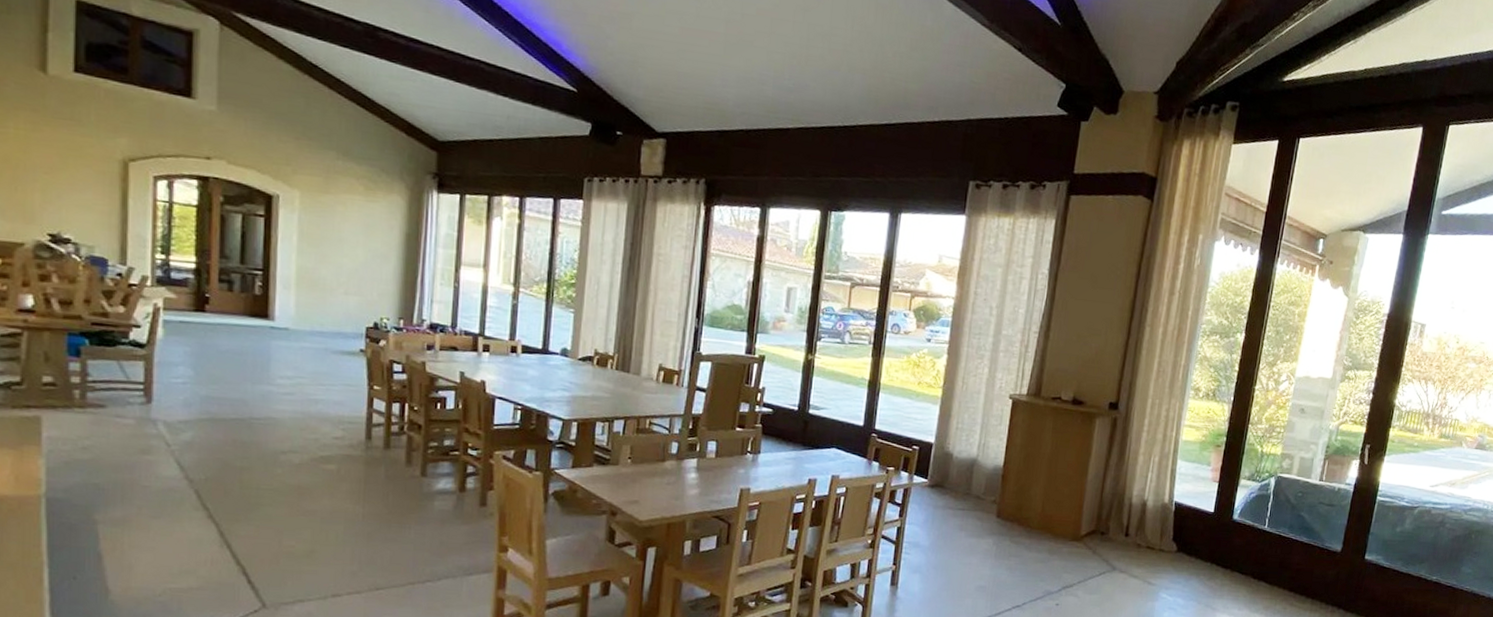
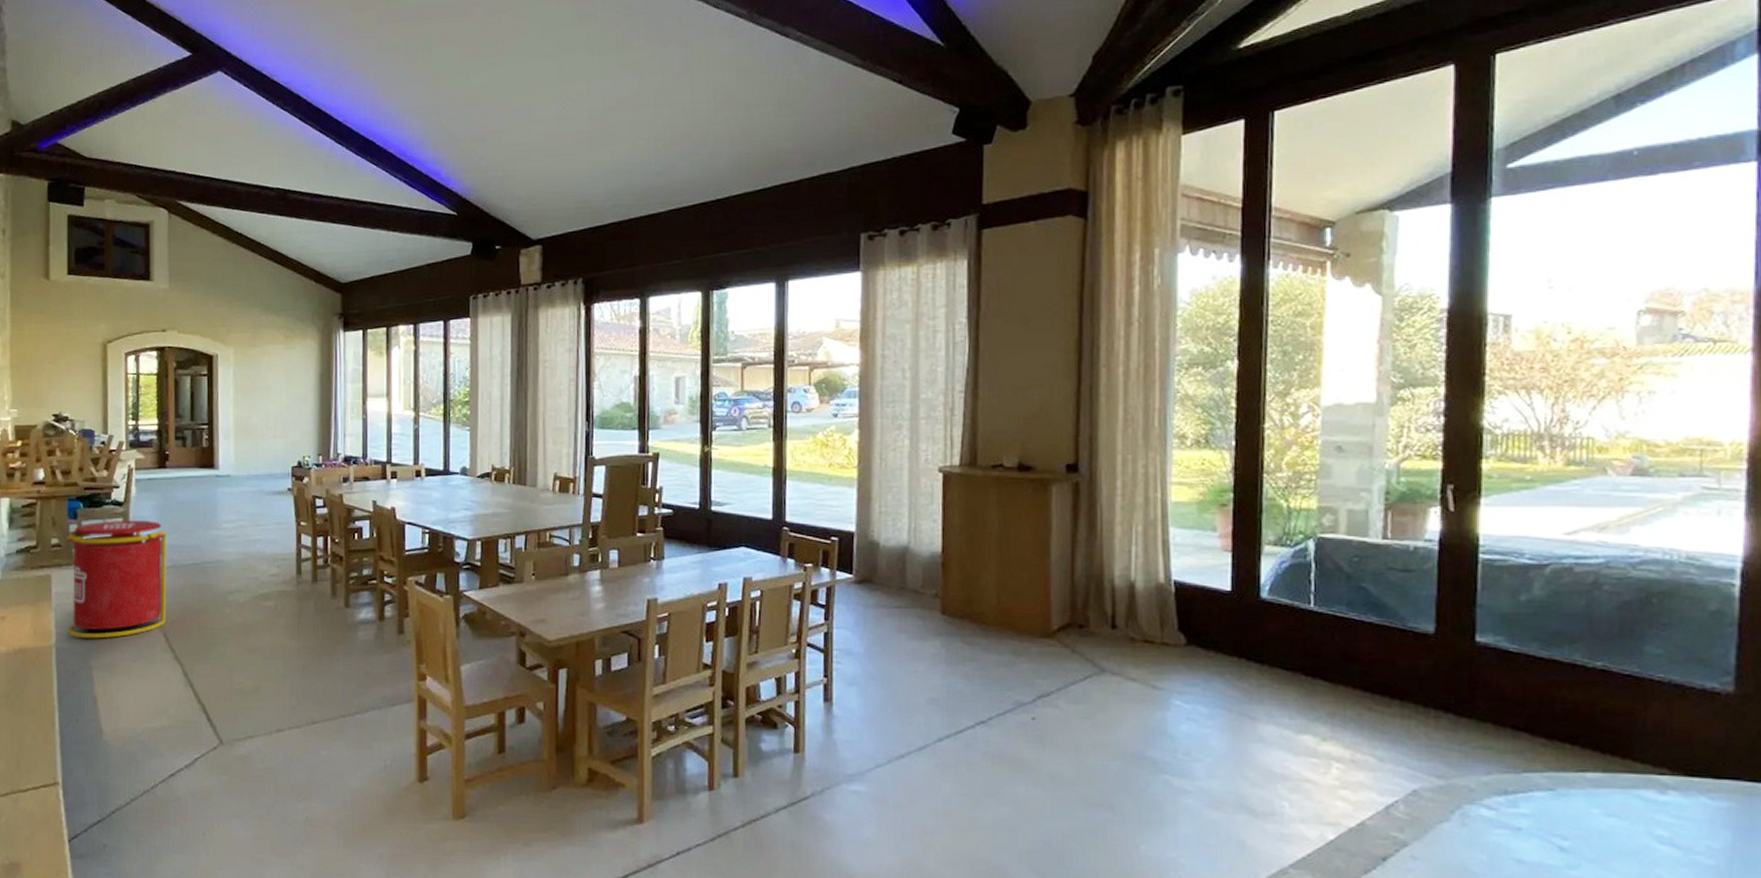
trash can: none [62,363,203,492] -> present [66,520,167,639]

